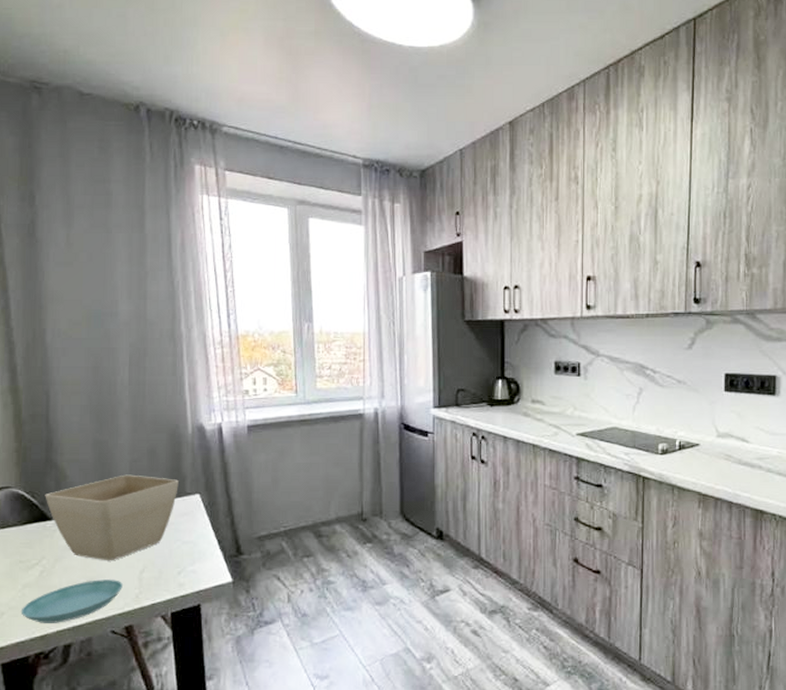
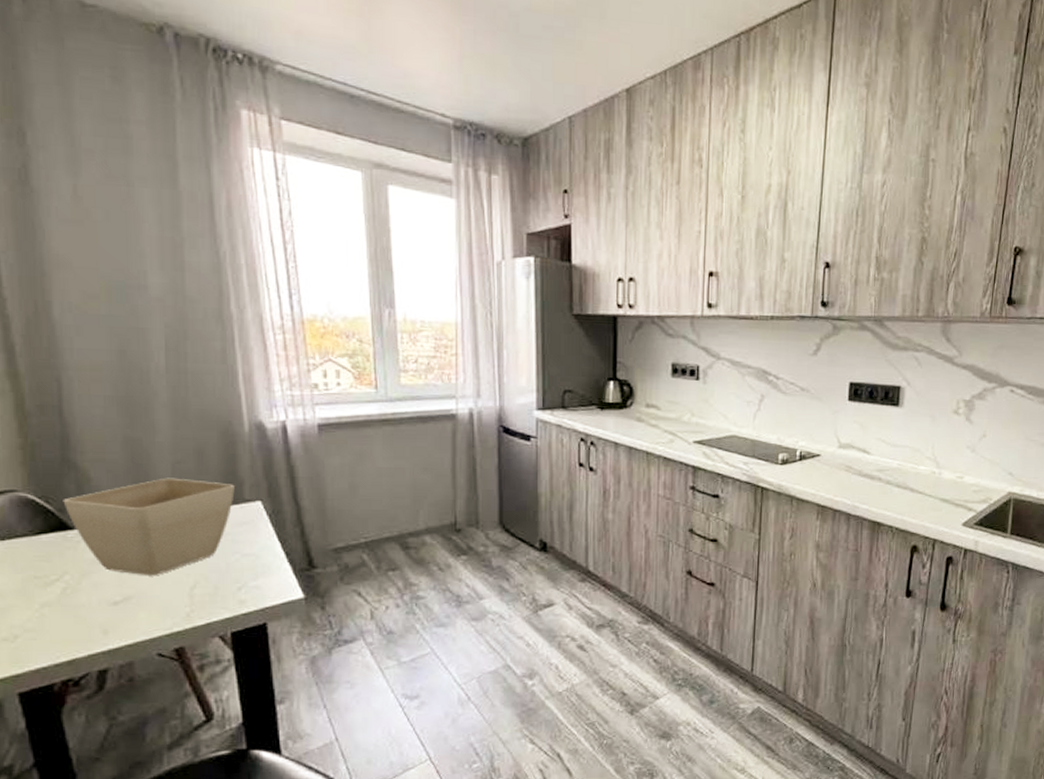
saucer: present [20,579,123,623] -> none [39,597,169,647]

